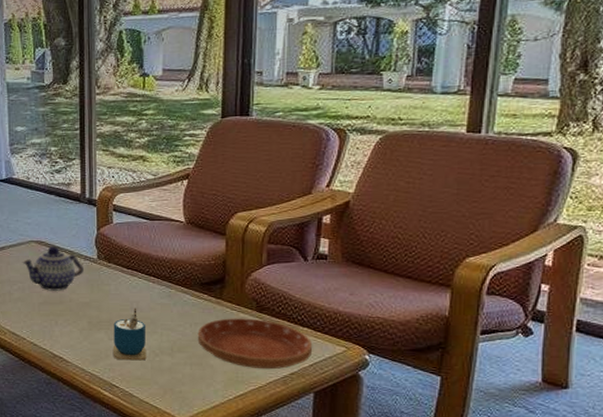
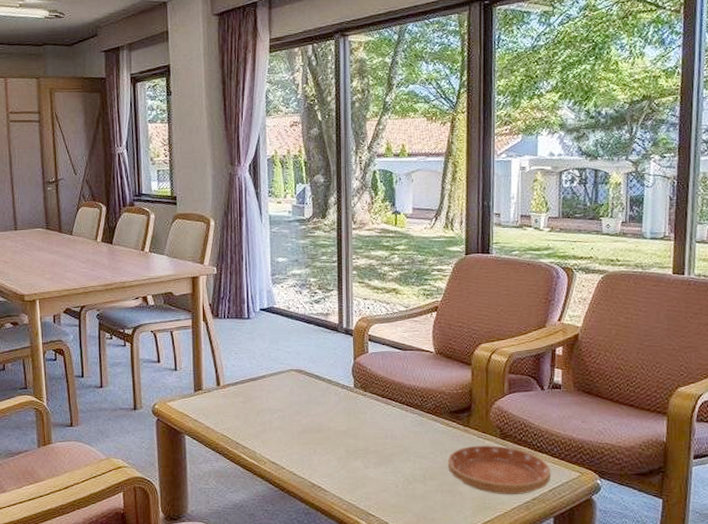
teapot: present [22,246,84,291] -> none [282,375,341,419]
cup: present [112,308,147,361] -> none [369,436,401,489]

